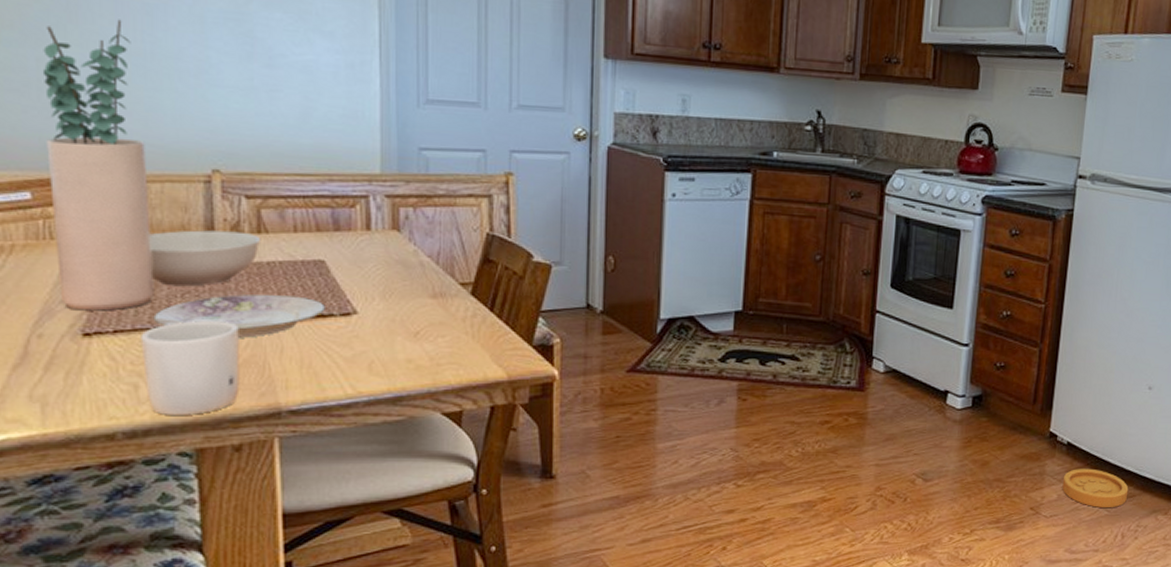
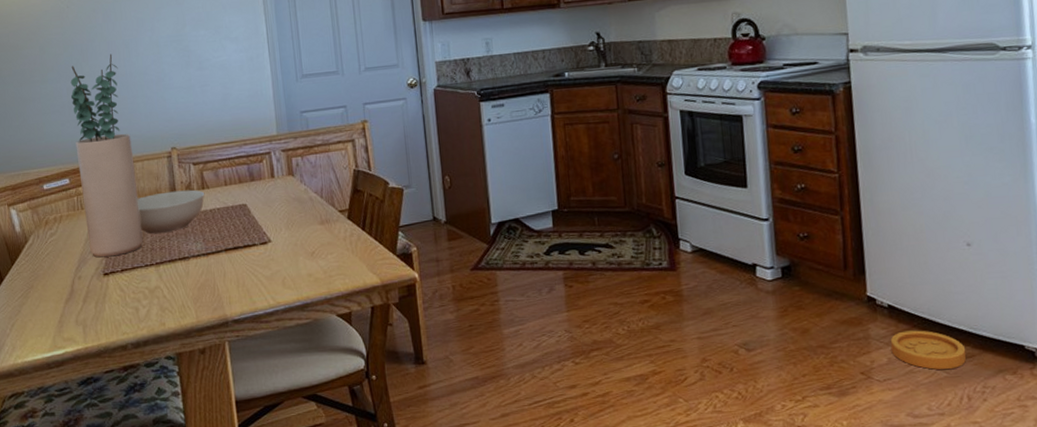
mug: present [140,321,240,415] -> none [137,256,200,329]
plate: present [153,294,325,338] -> none [144,233,250,268]

